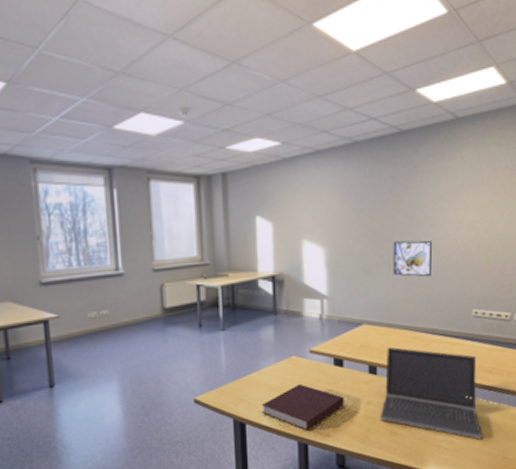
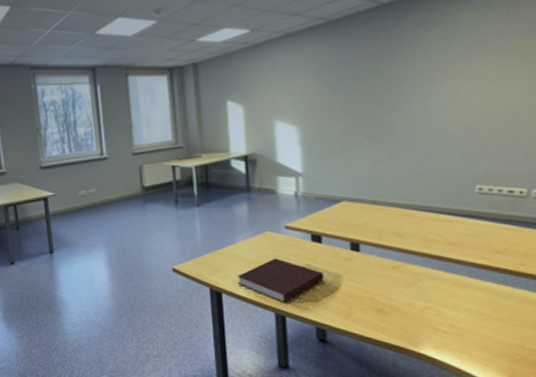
laptop computer: present [381,346,481,440] -> none [365,223,491,325]
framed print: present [393,240,432,277] -> none [375,114,422,153]

